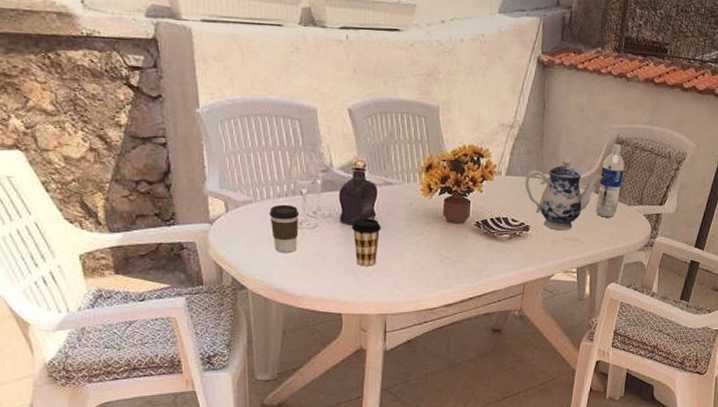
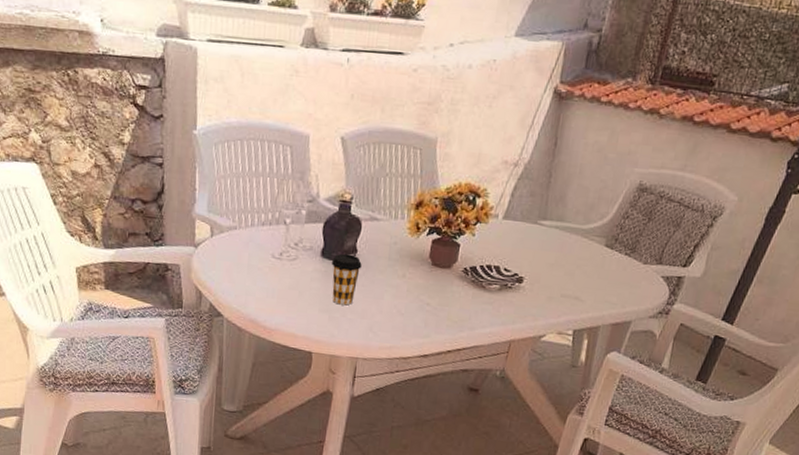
coffee cup: present [269,204,300,253] -> none [252,233,281,284]
teapot: present [525,157,603,231] -> none [523,203,616,287]
water bottle: present [595,144,625,217] -> none [603,192,646,276]

